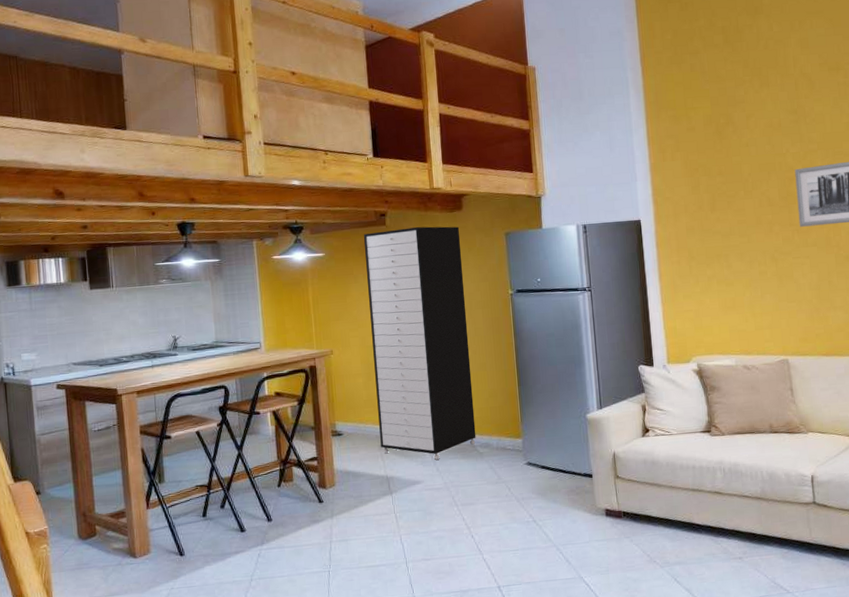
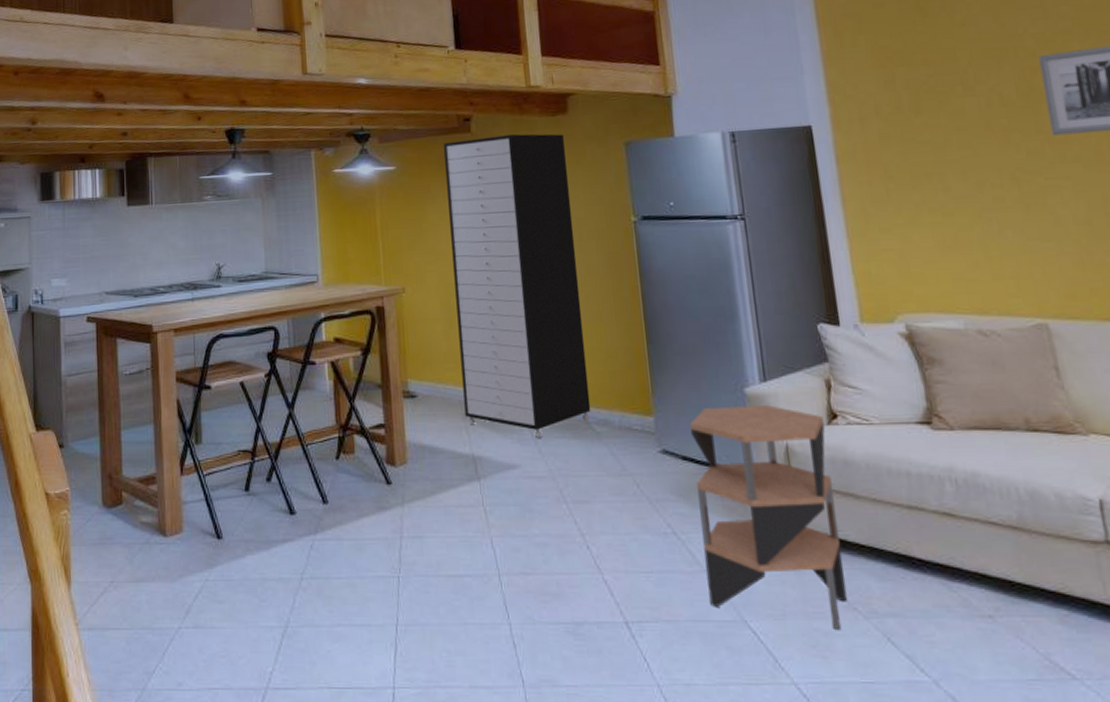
side table: none [548,425,651,577] -> present [690,405,848,629]

